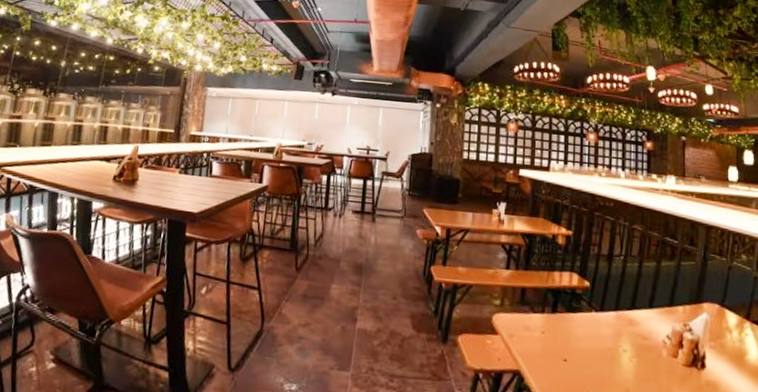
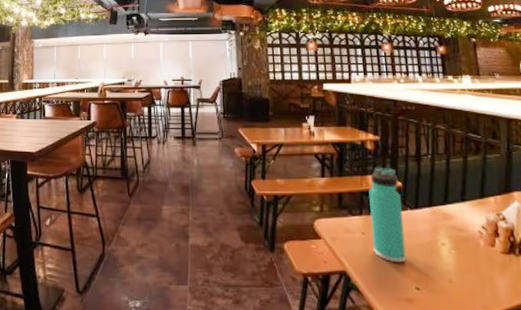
thermos bottle: none [551,264,587,367] -> present [369,168,407,263]

